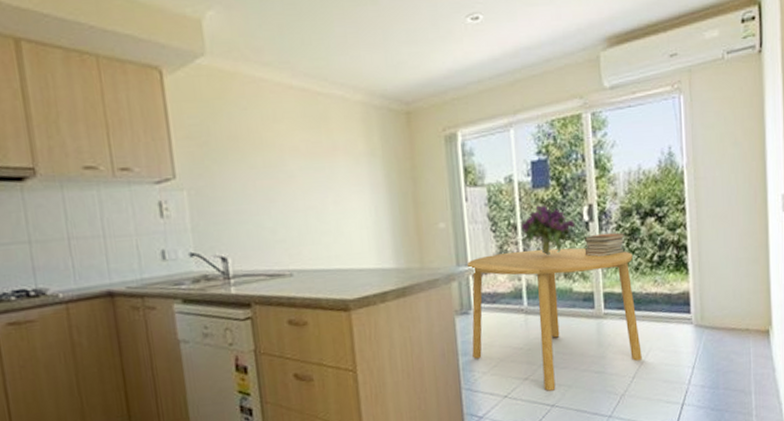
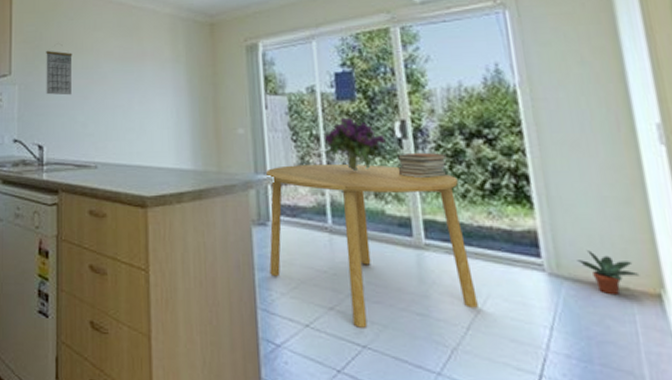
calendar: none [217,147,255,200] -> present [46,50,72,96]
potted plant: none [715,303,757,336] -> present [577,250,640,296]

